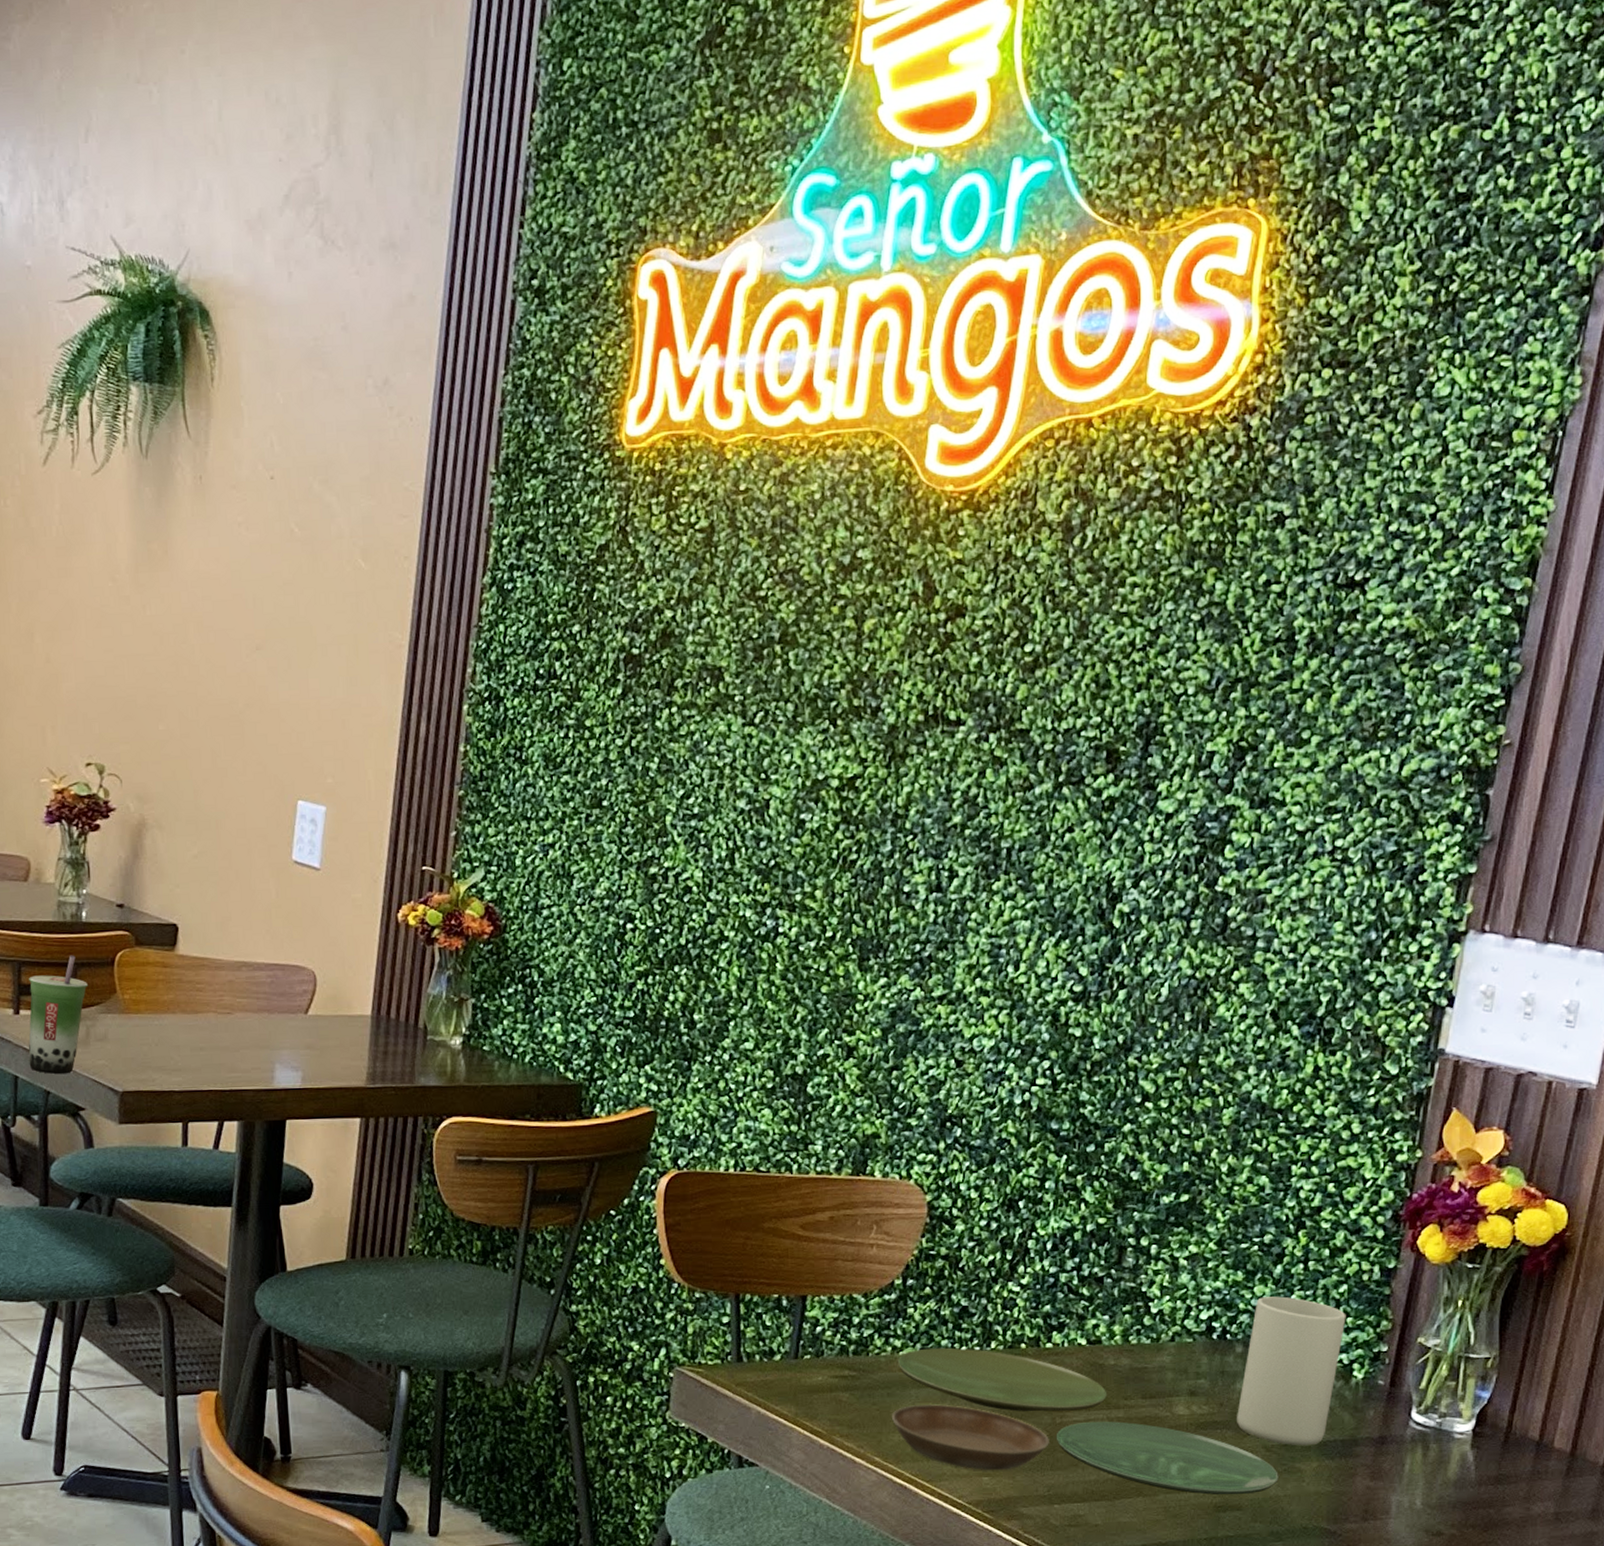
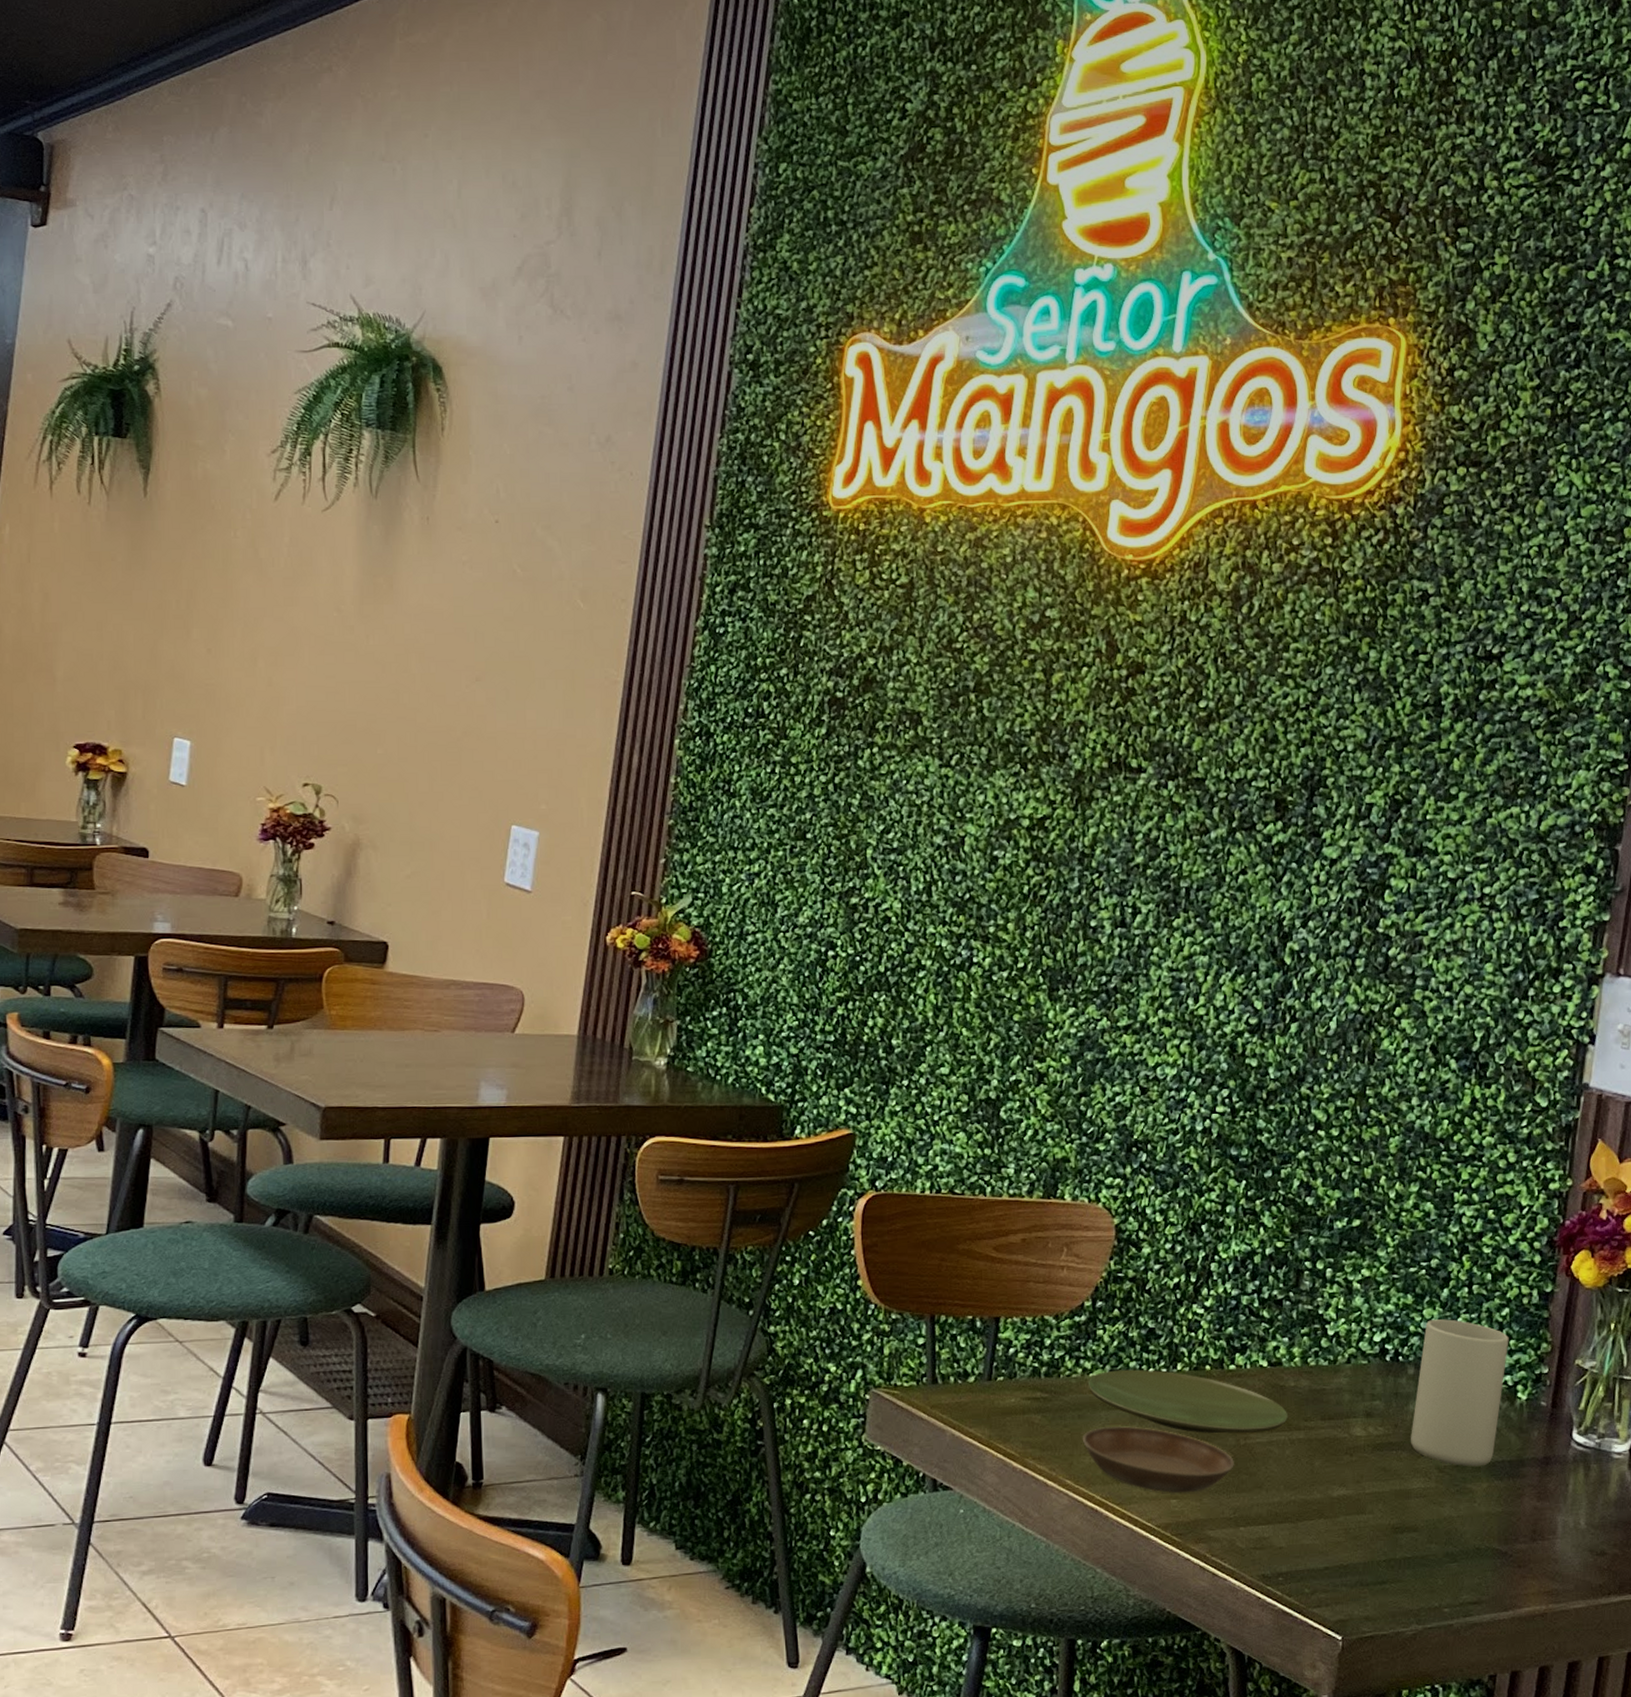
beverage cup: present [28,955,89,1075] -> none [230,970,296,1089]
plate: present [1056,1421,1279,1495] -> none [1240,1442,1452,1517]

